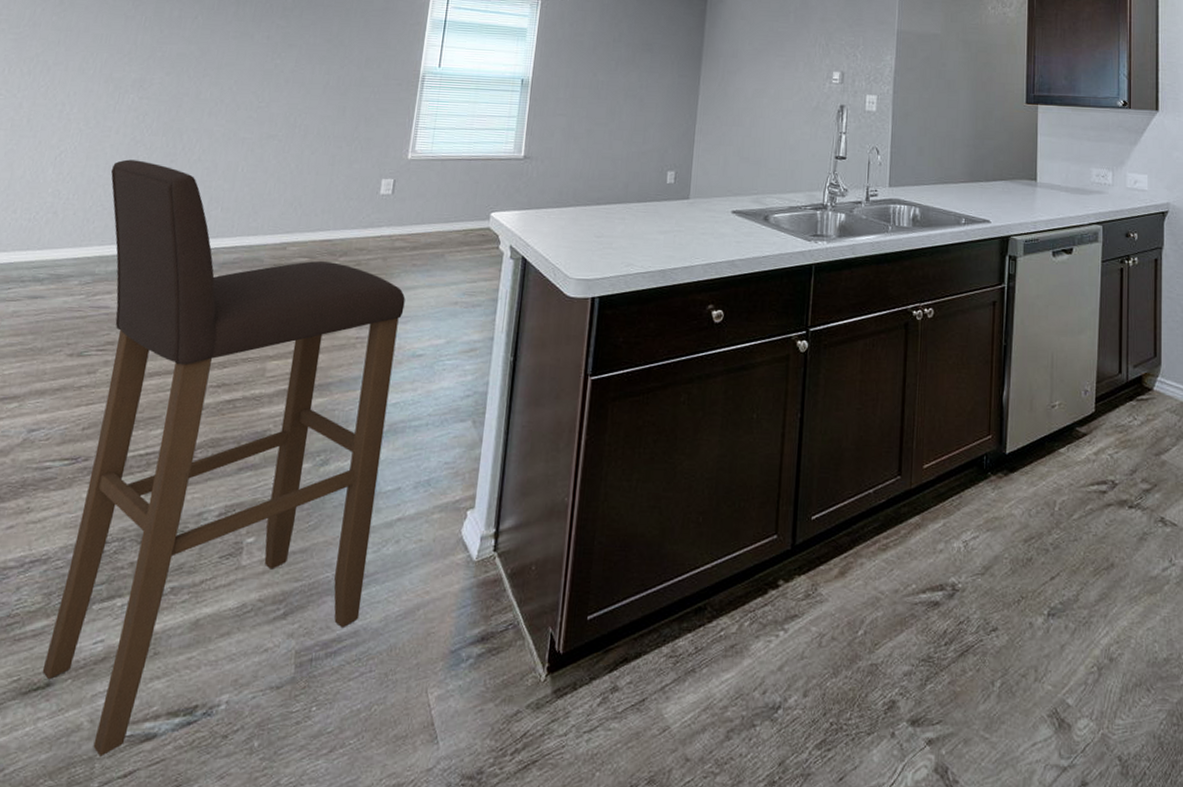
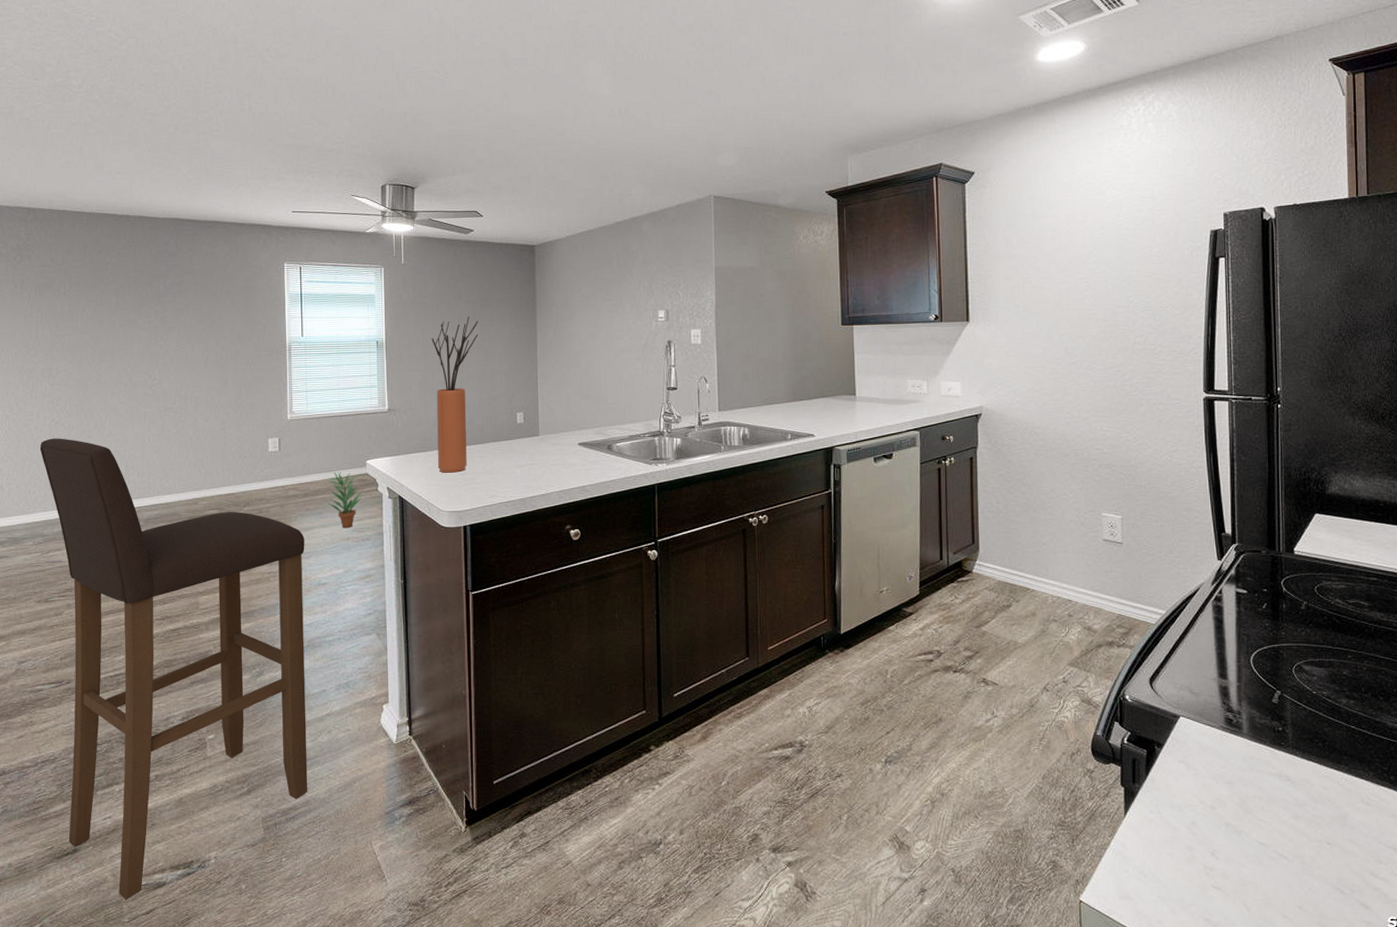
potted plant: none [438,224,479,291] -> present [328,472,361,528]
vase: none [572,61,637,235] -> present [431,317,478,473]

